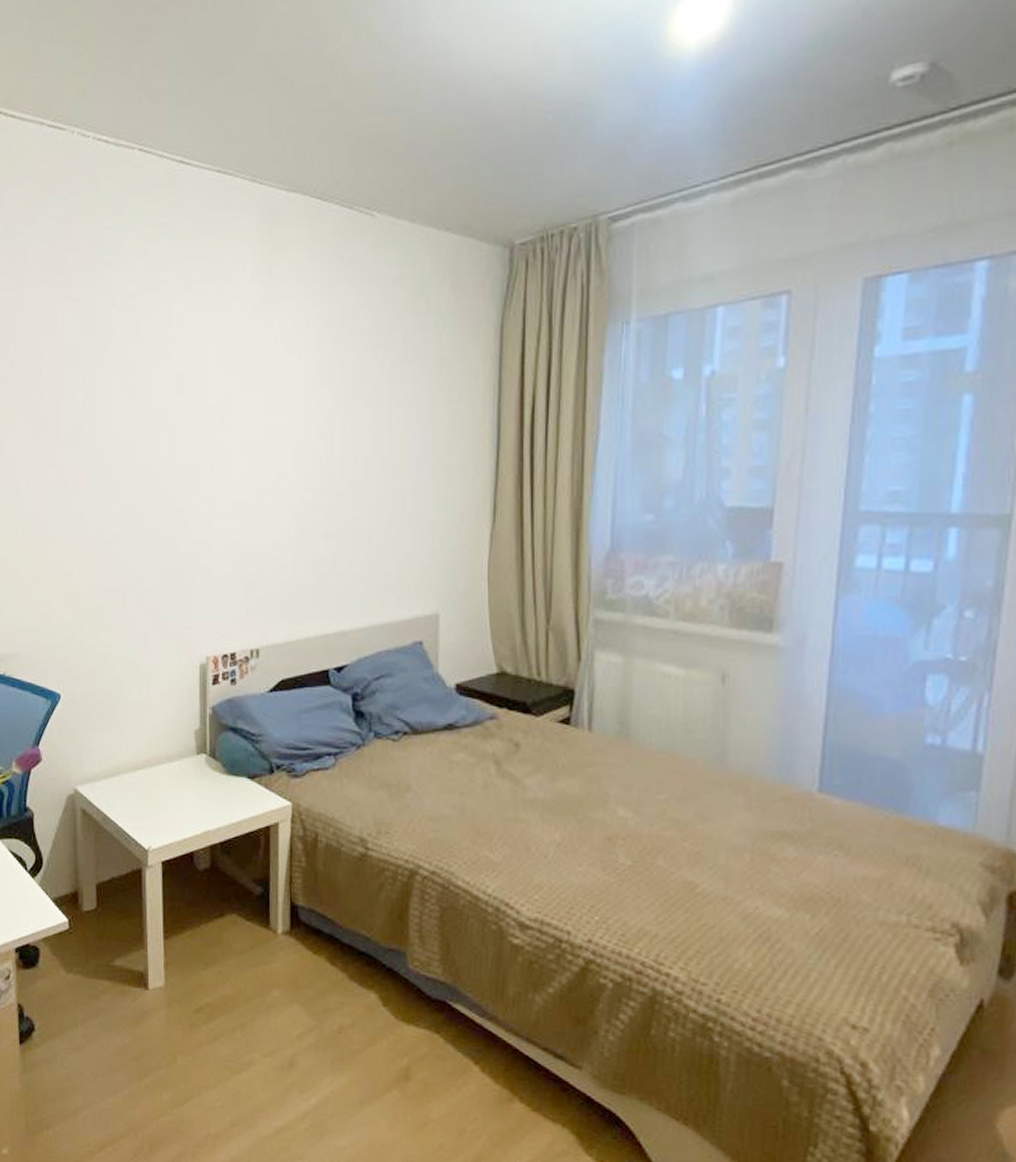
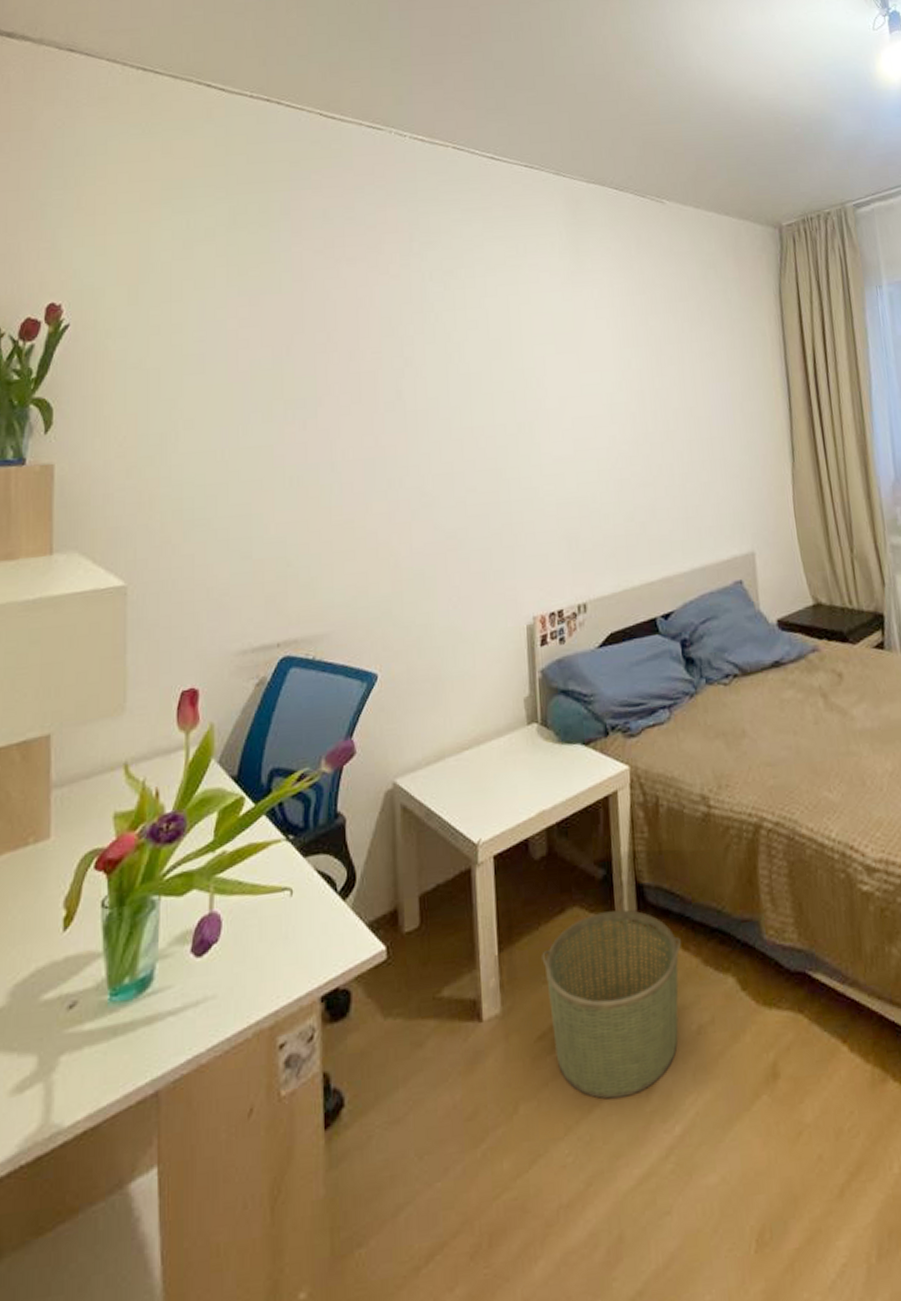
basket: none [202,922,330,1068] -> present [542,909,682,1099]

